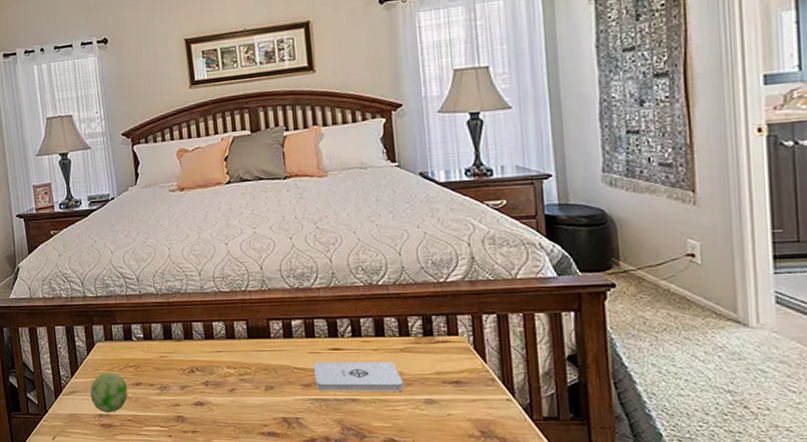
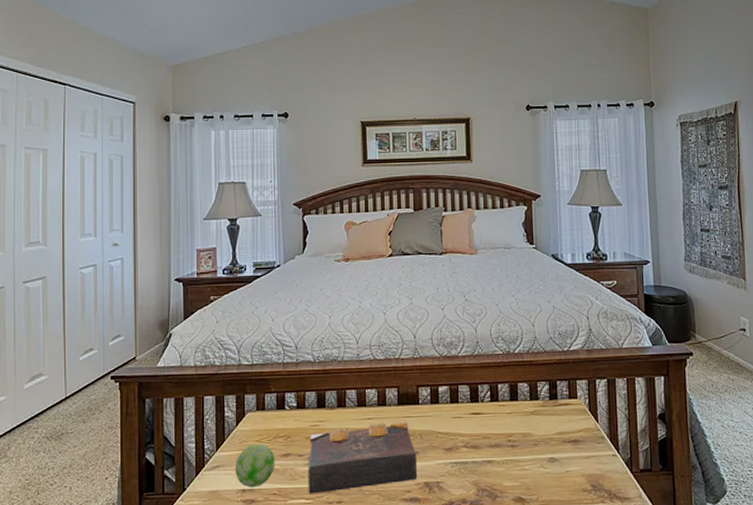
book: none [159,355,275,423] -> present [307,421,418,494]
notepad: present [313,361,403,391] -> none [456,423,531,454]

